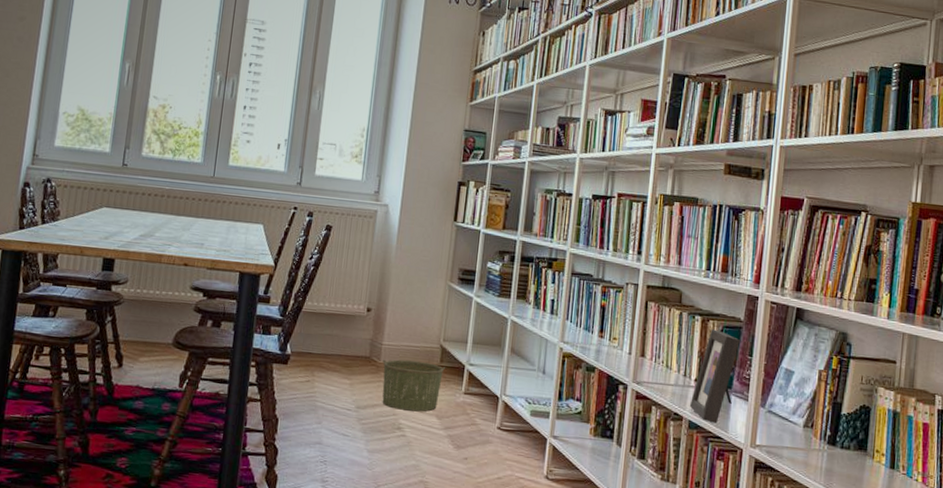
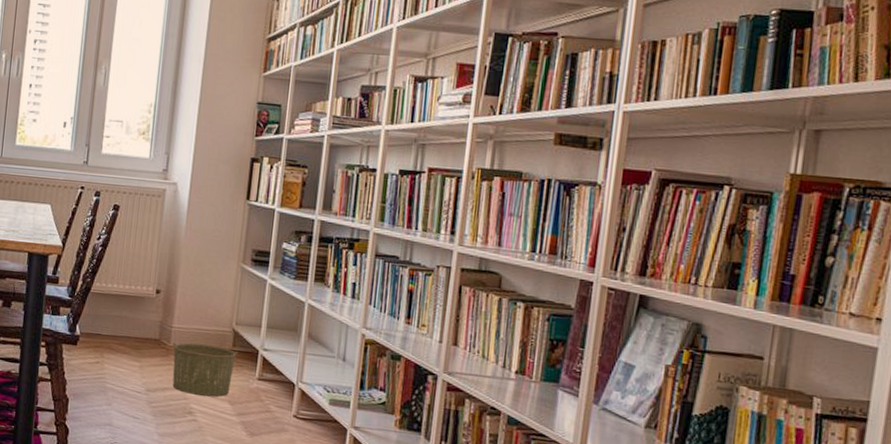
picture frame: present [689,329,740,424] -> none [508,317,570,420]

